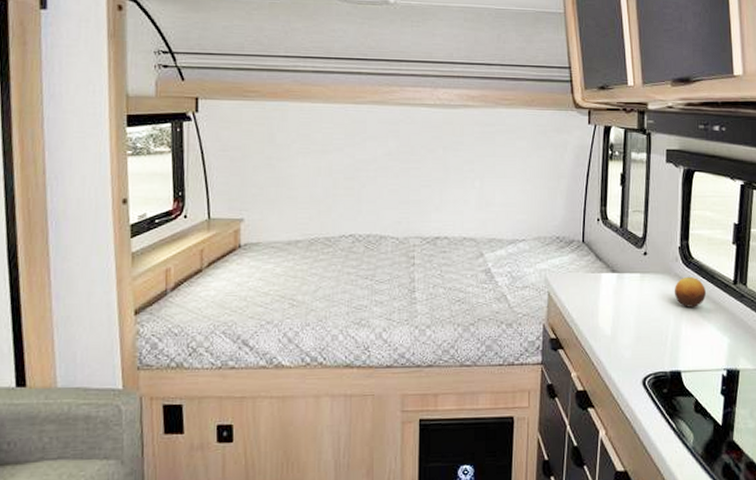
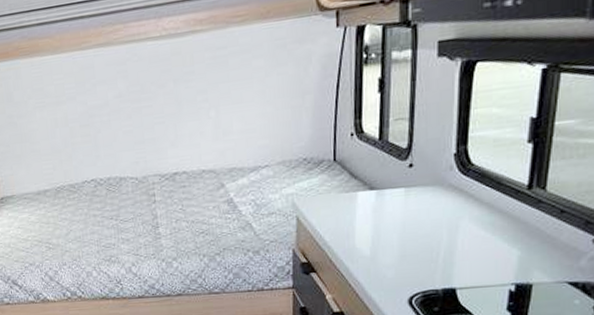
fruit: present [674,276,706,308] -> none [447,185,489,220]

